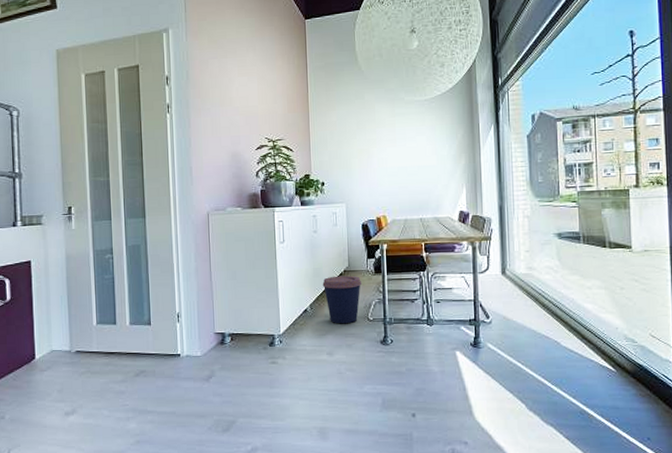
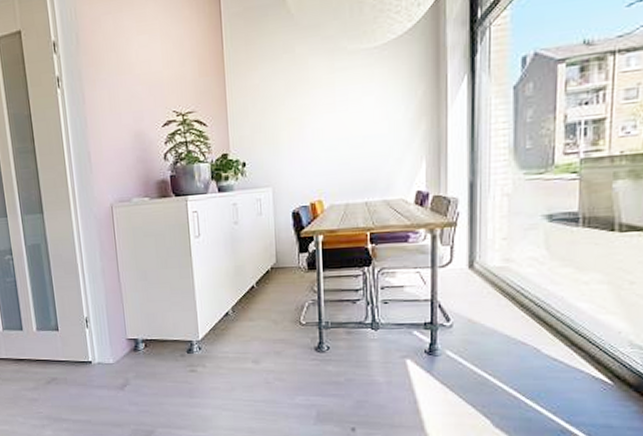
coffee cup: present [322,275,361,324] -> none [245,273,292,329]

